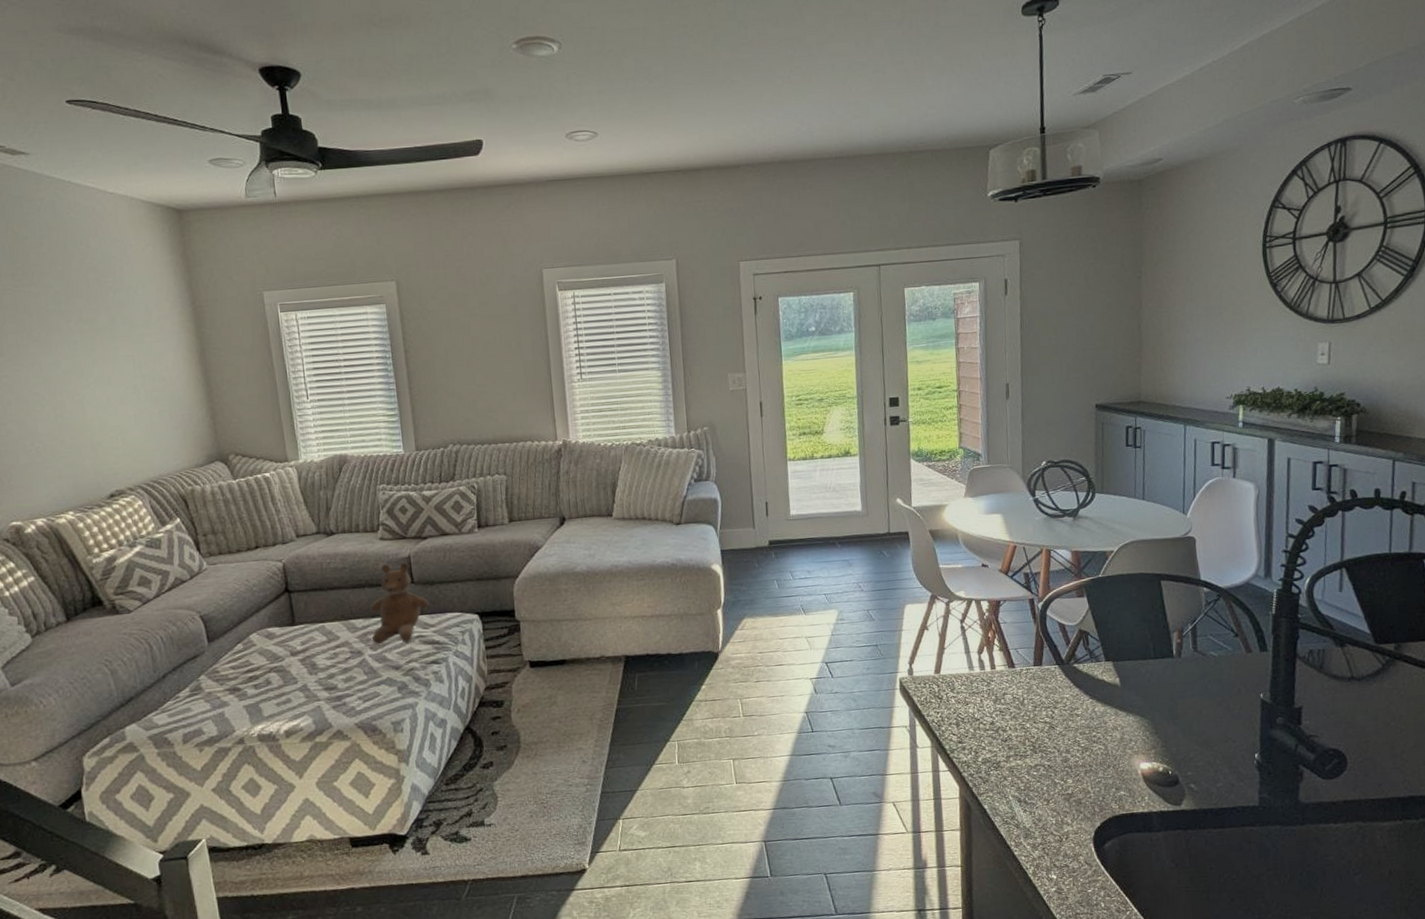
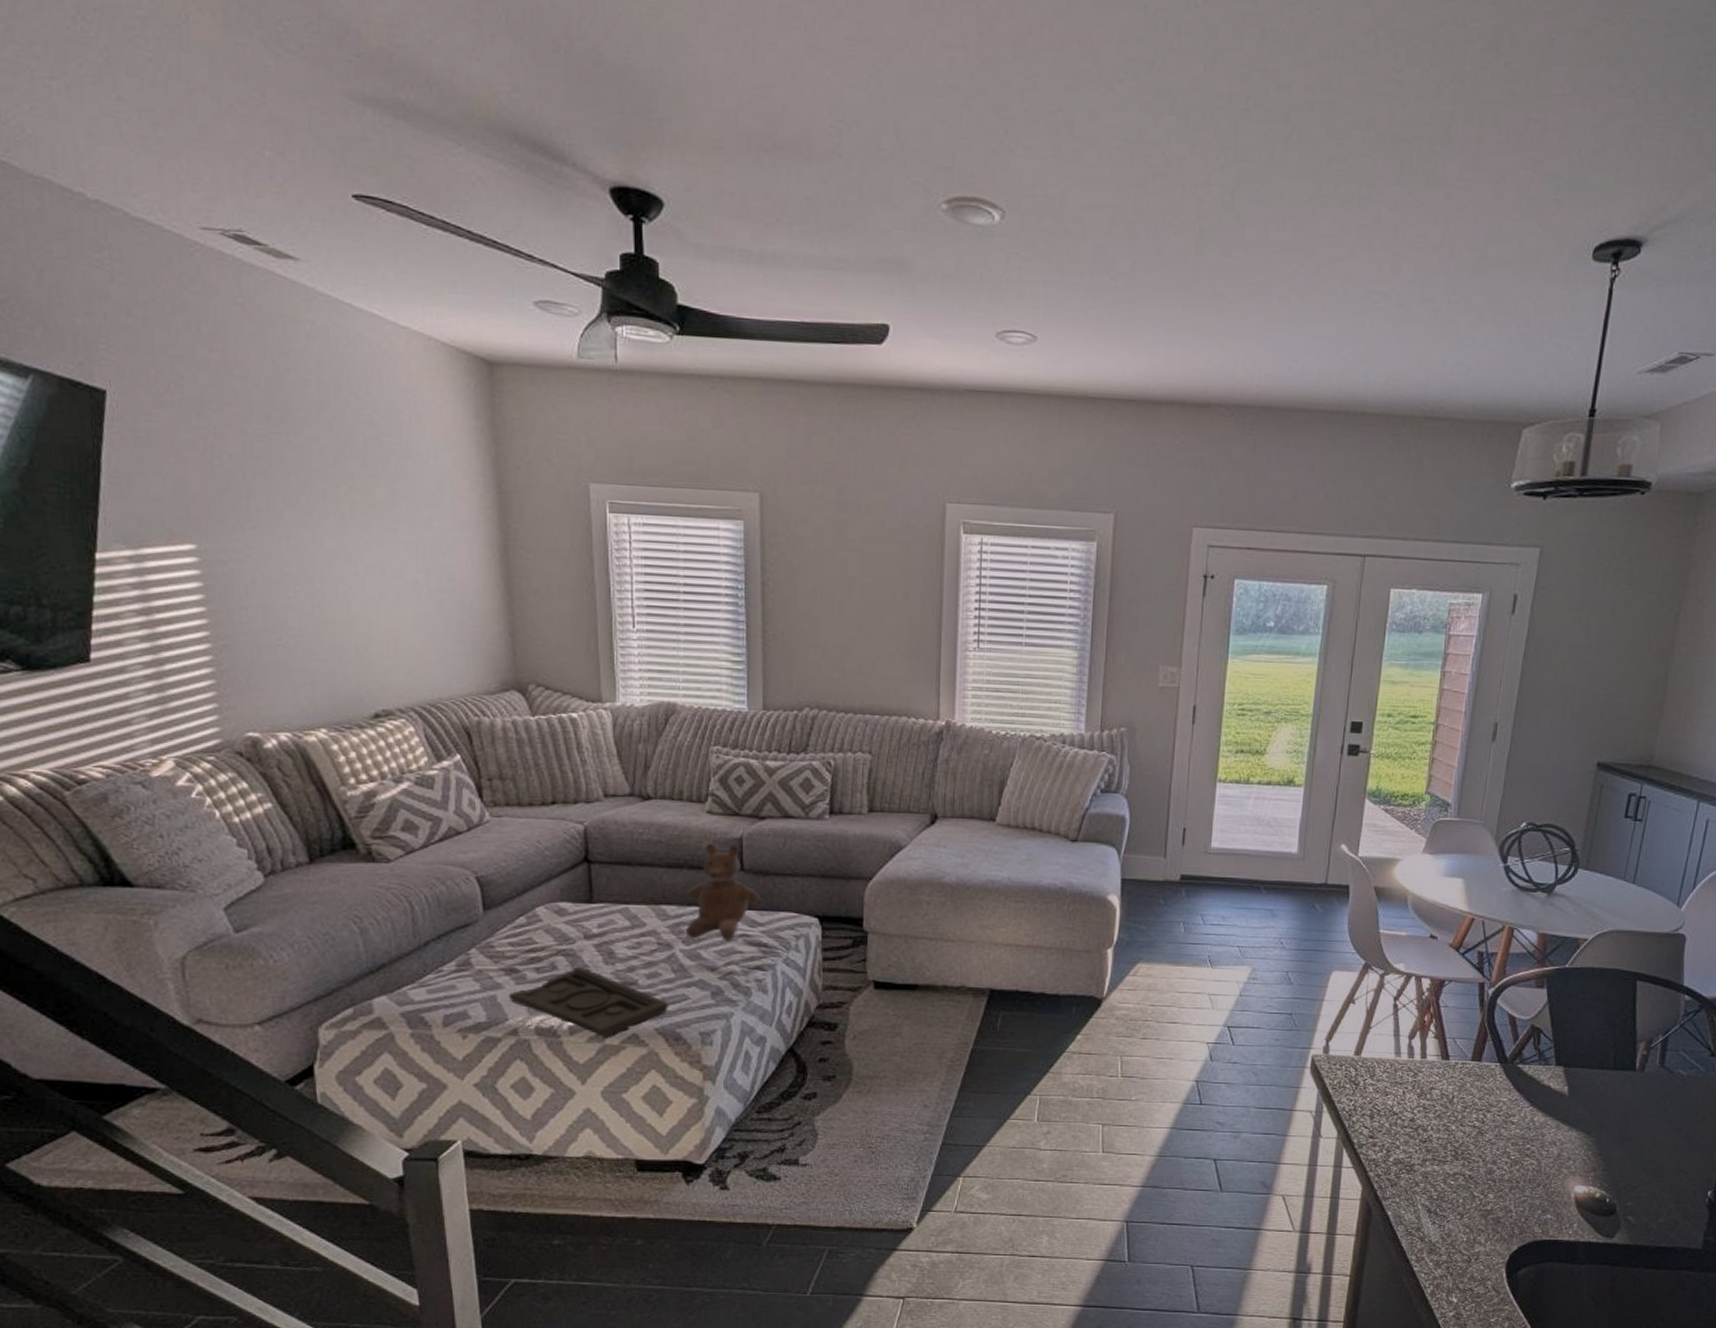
decorative tray: none [234,679,364,736] -> present [509,966,668,1037]

